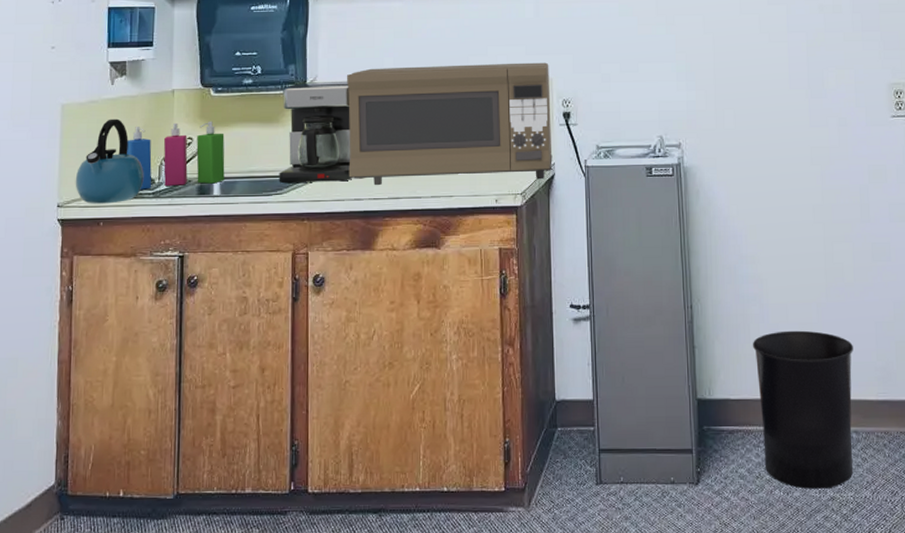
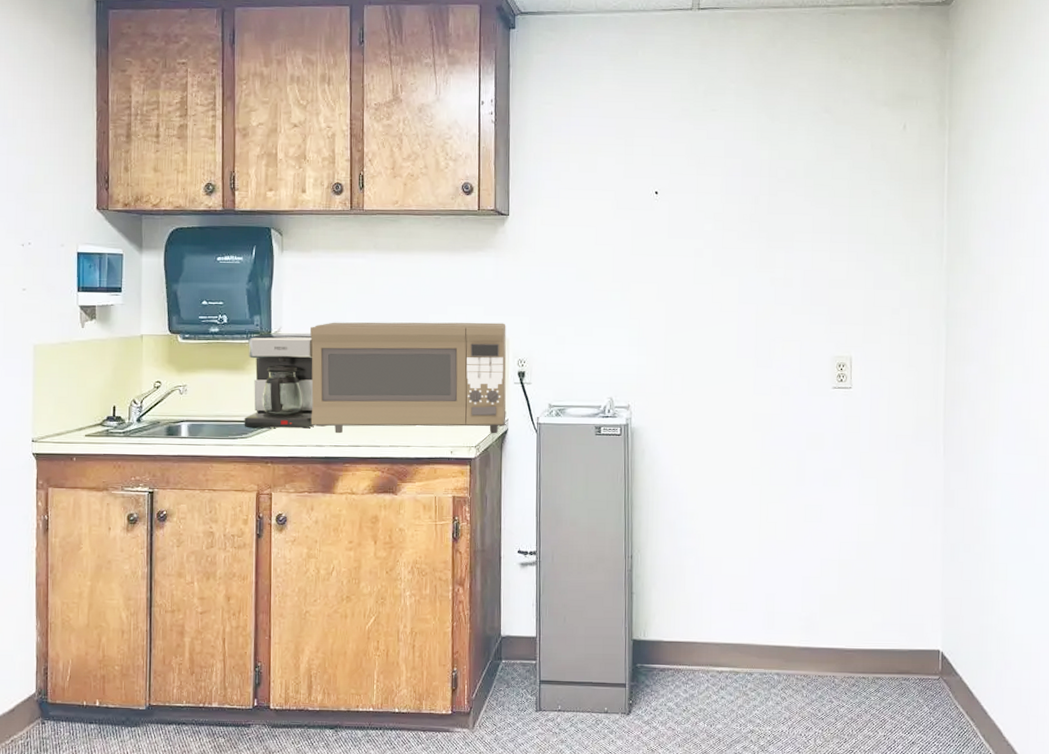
kettle: present [75,119,144,204] -> none [48,360,115,441]
soap dispenser: present [127,121,225,190] -> none [98,366,192,429]
waste bin: present [752,330,854,489] -> none [686,581,781,723]

